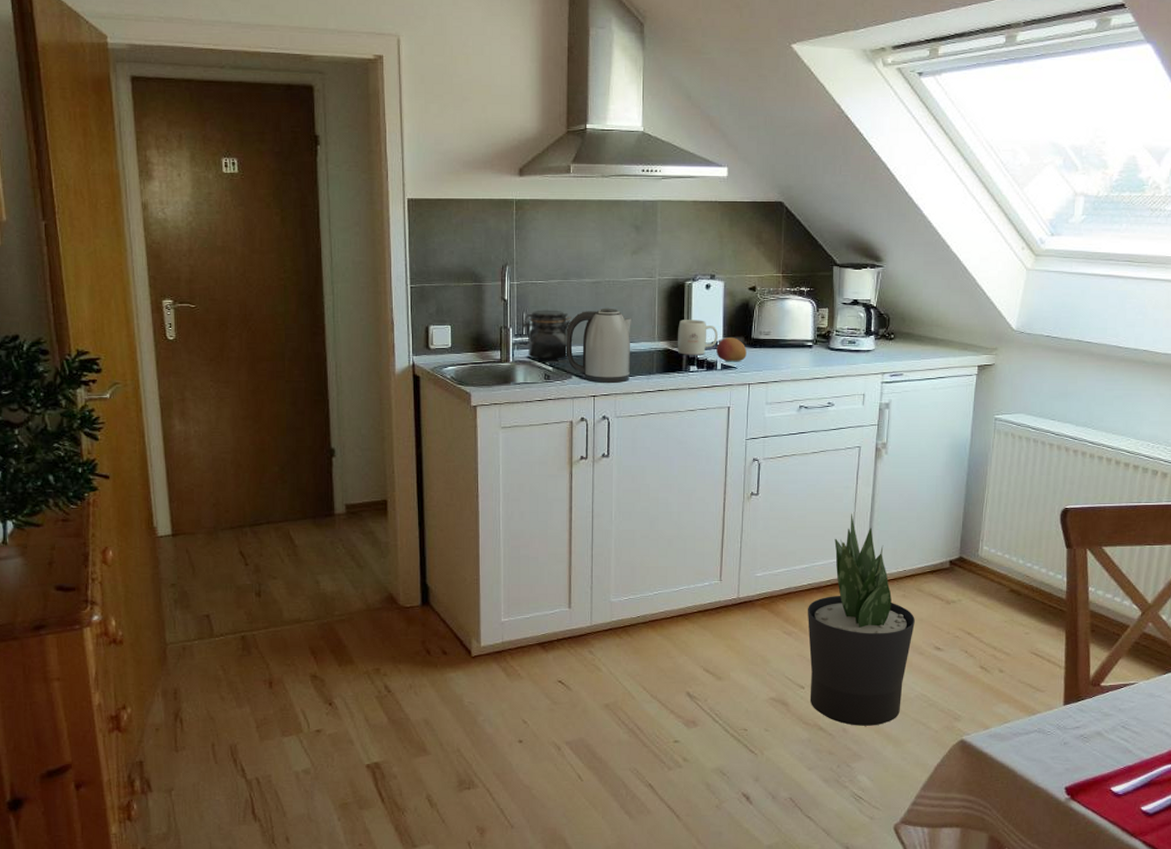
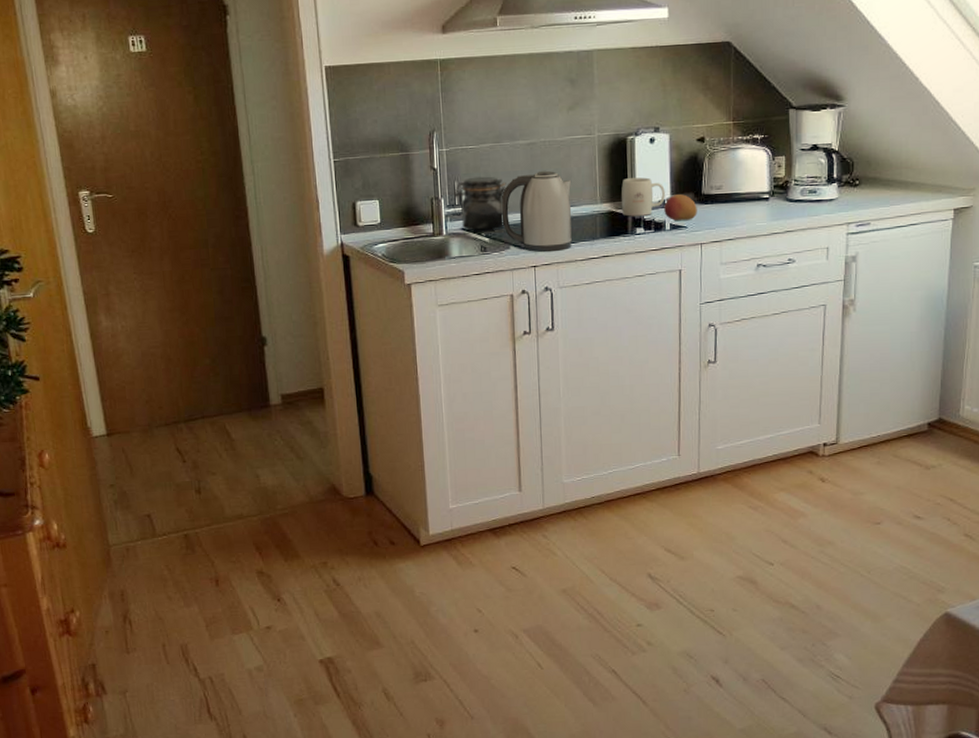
planter: present [807,513,915,726] -> none [773,377,891,602]

